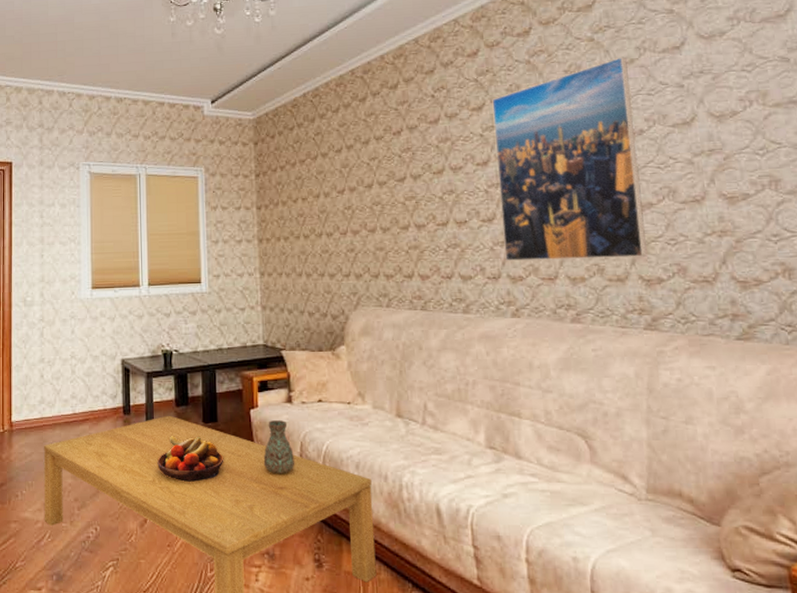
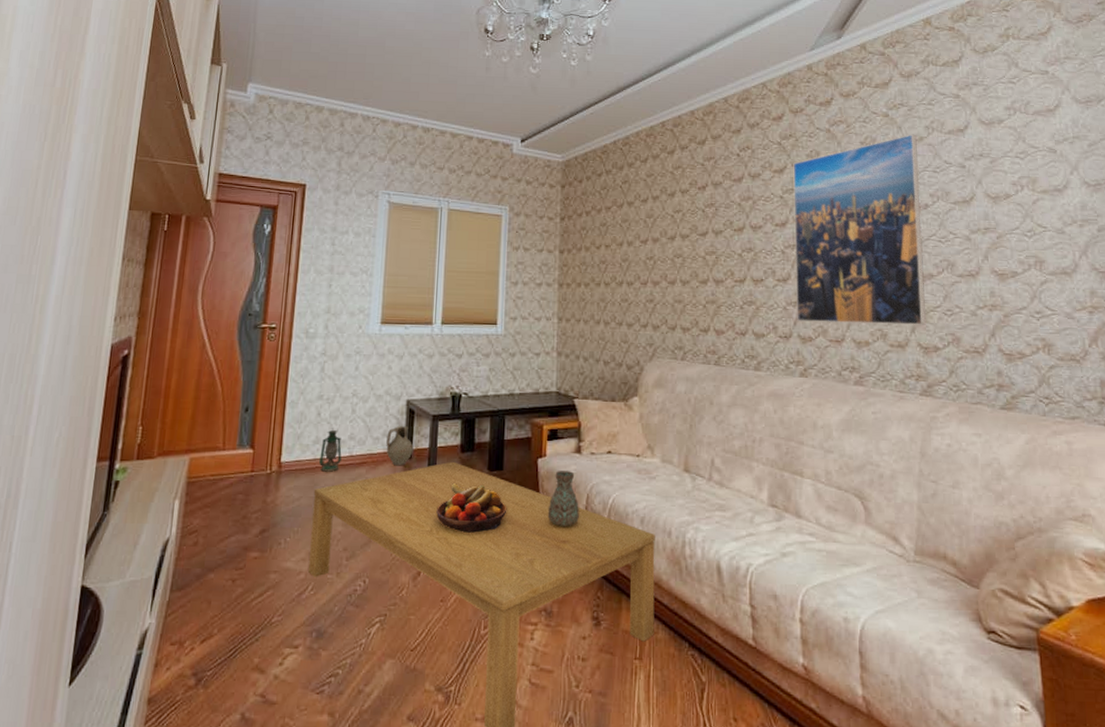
lantern: none [46,388,66,429] -> present [319,428,342,472]
ceramic jug: none [106,384,131,422] -> present [386,426,414,466]

